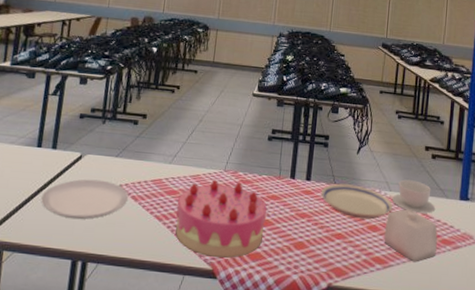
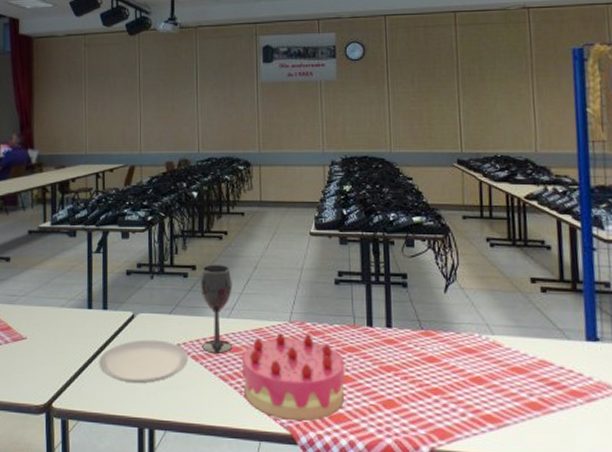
wine glass: none [142,115,179,196] -> present [200,265,232,354]
plate: present [320,183,393,220] -> none [406,329,500,370]
sugar bowl: present [384,209,438,262] -> none [492,355,564,420]
teacup: present [391,179,436,214] -> none [496,320,556,360]

